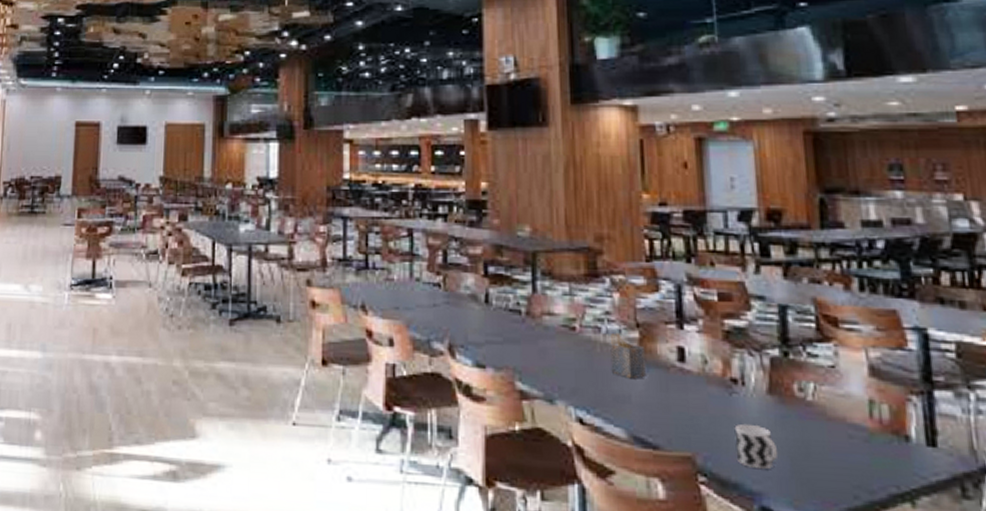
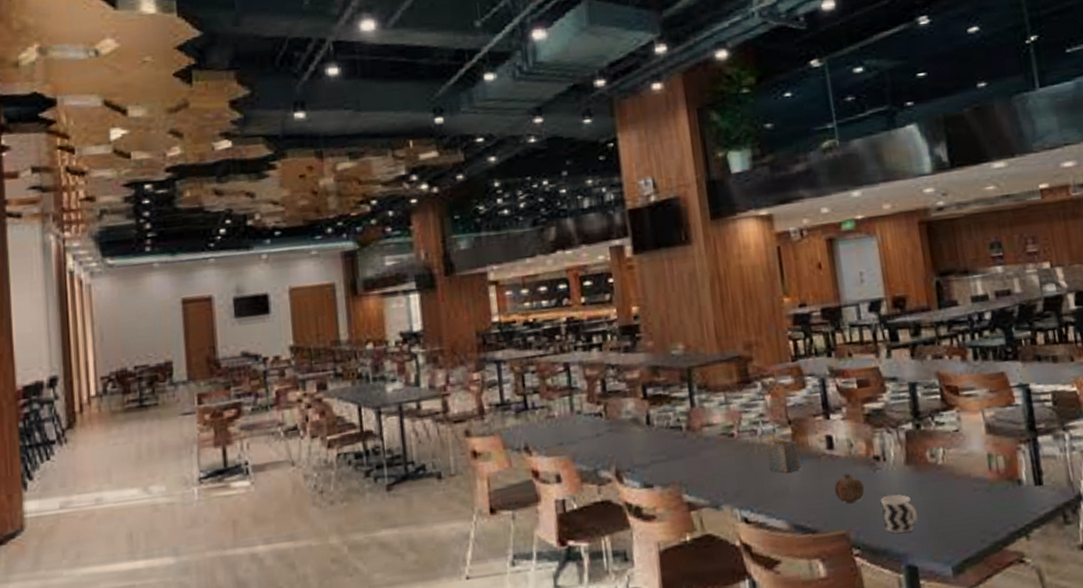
fruit: none [682,390,718,426] -> present [834,472,865,504]

